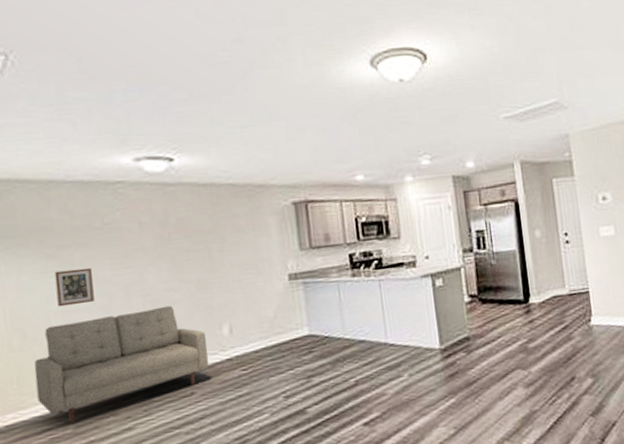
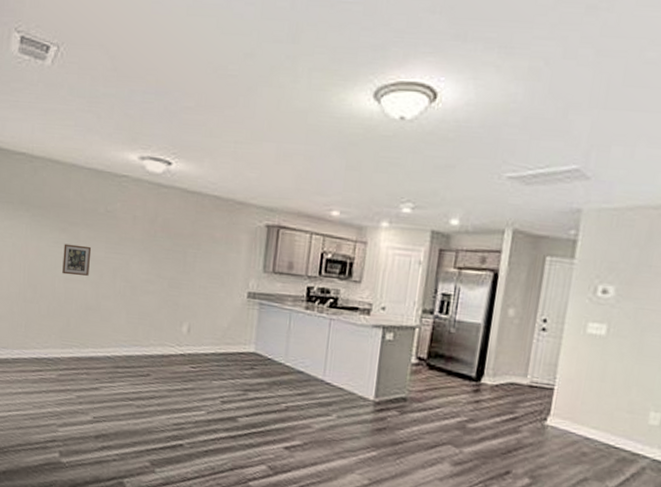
sofa: present [34,305,209,424] -> none [36,288,168,371]

